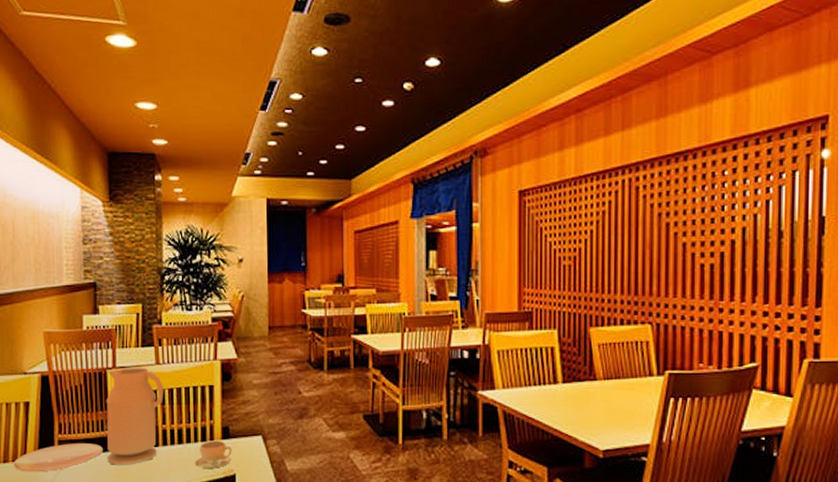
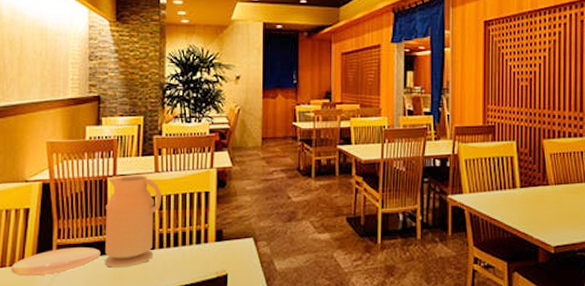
teacup: present [195,440,232,468] -> none [189,243,225,269]

